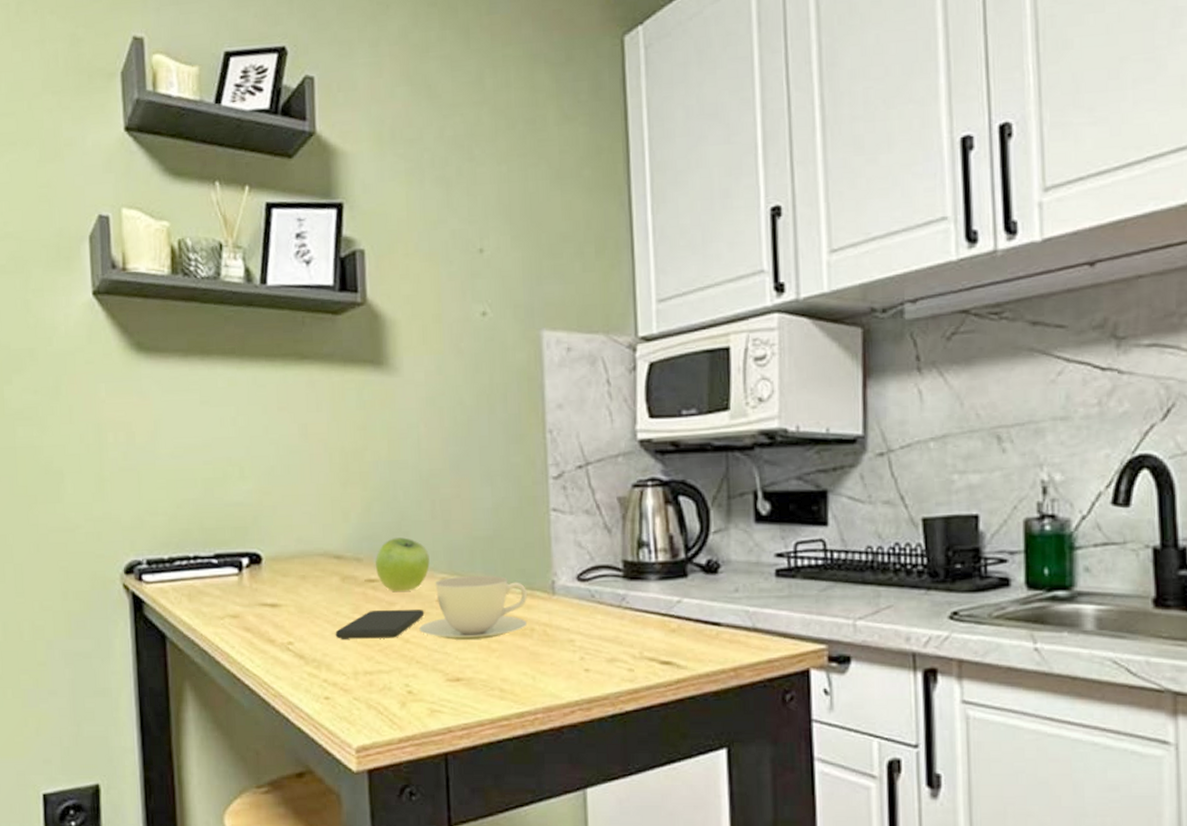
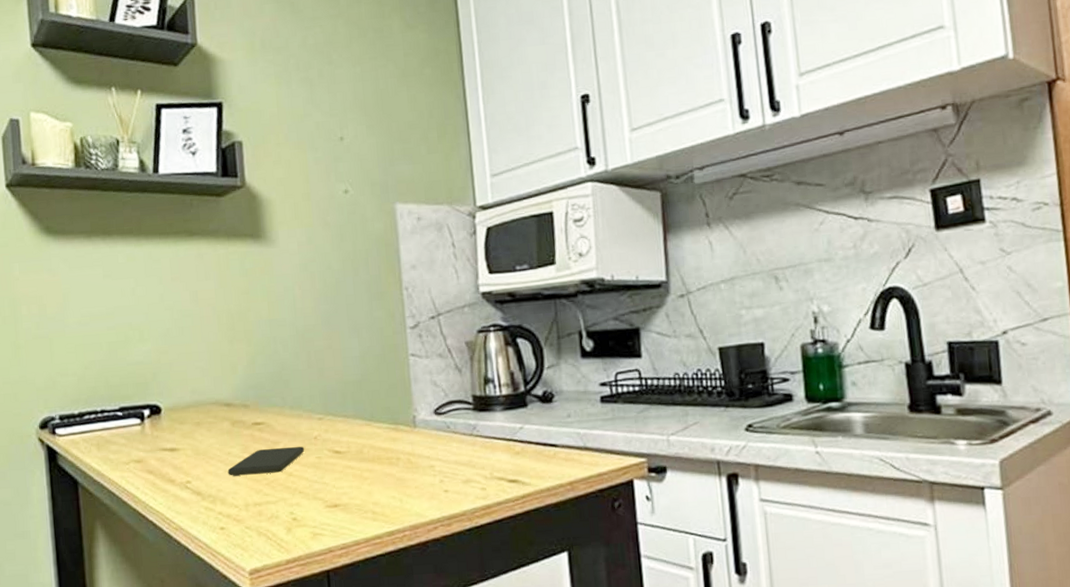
fruit: present [376,537,430,593] -> none [261,385,308,433]
teacup: present [419,575,528,640] -> none [300,413,393,471]

